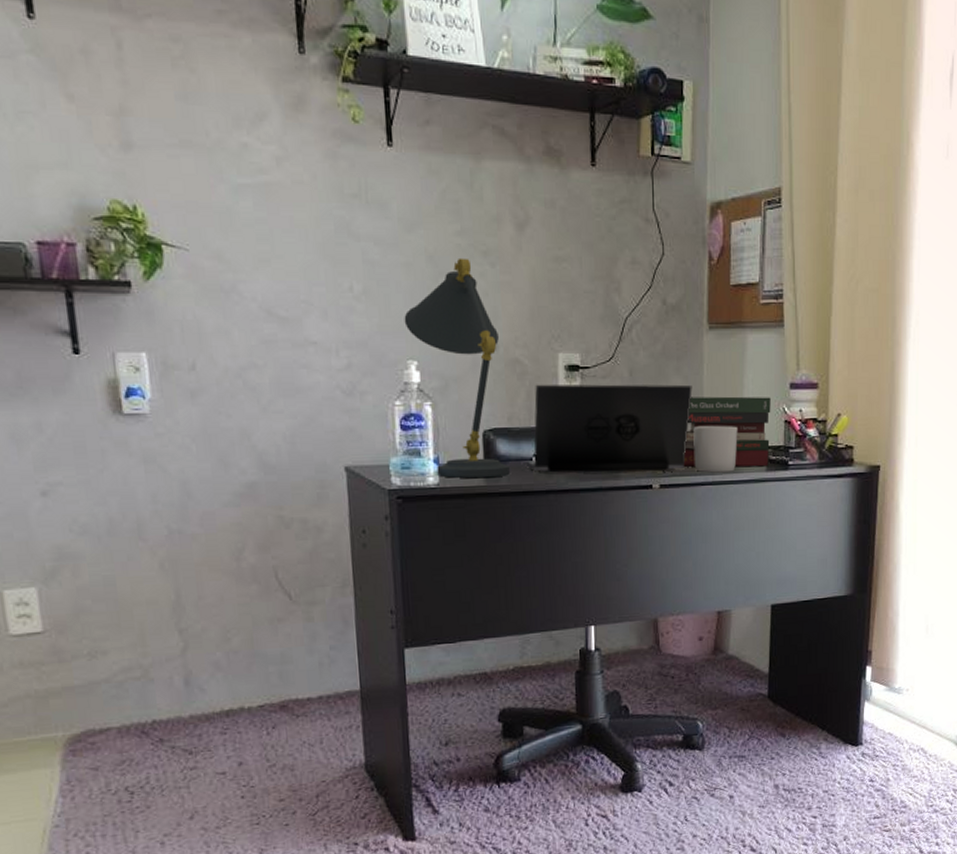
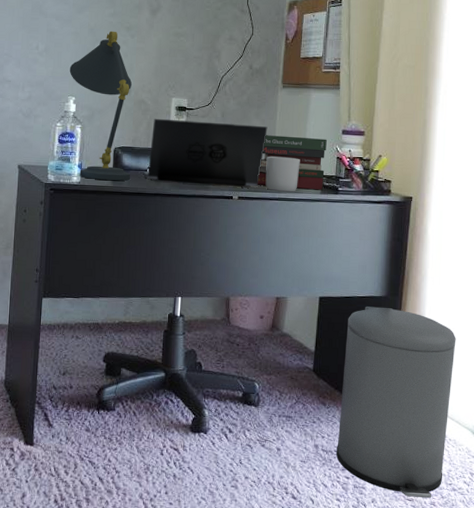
pedal bin: none [801,608,935,828] -> present [336,306,456,499]

